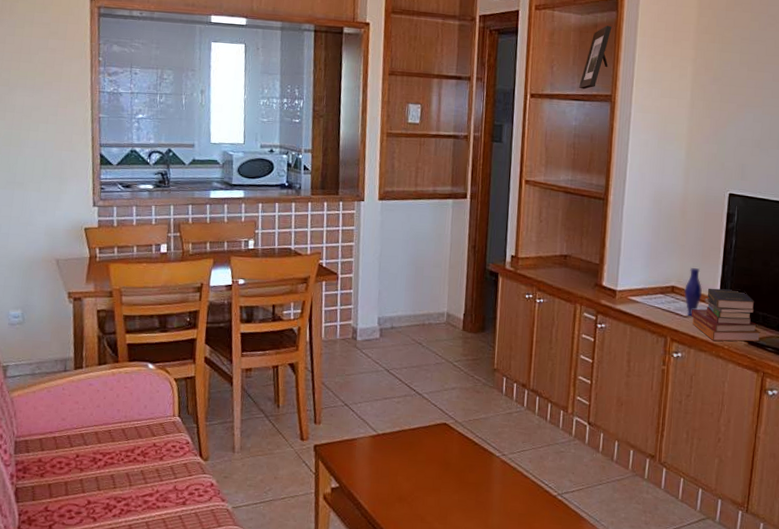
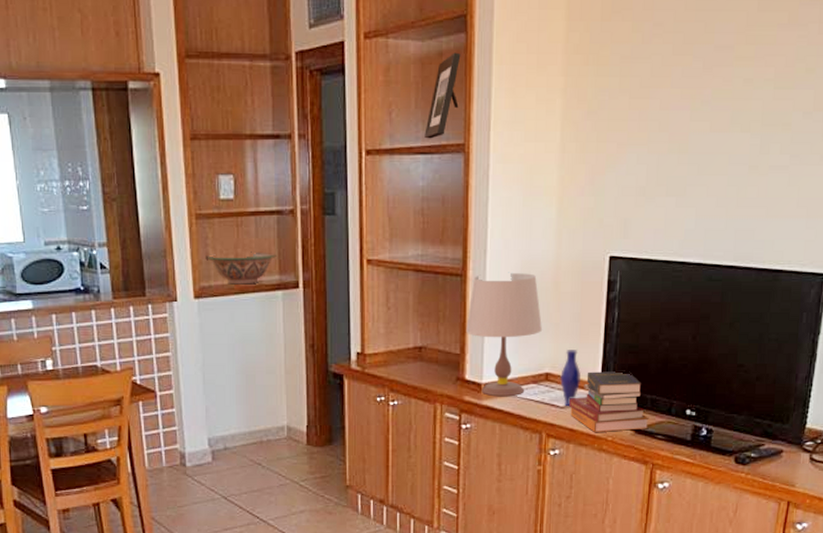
decorative bowl: none [392,166,450,193] -> present [207,253,276,285]
table lamp: none [605,200,670,304] -> present [466,273,542,397]

